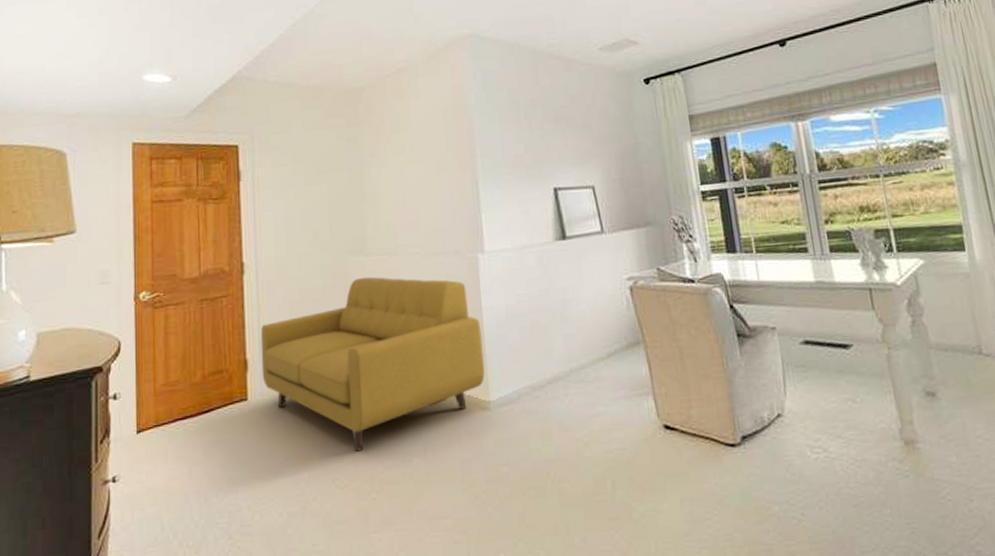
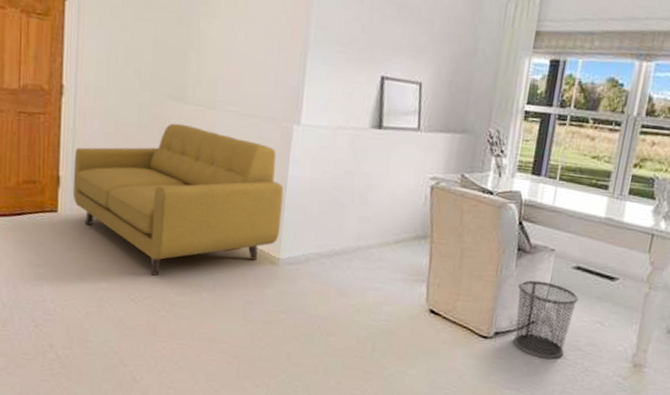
waste bin: none [749,365,825,457] -> present [513,280,579,359]

